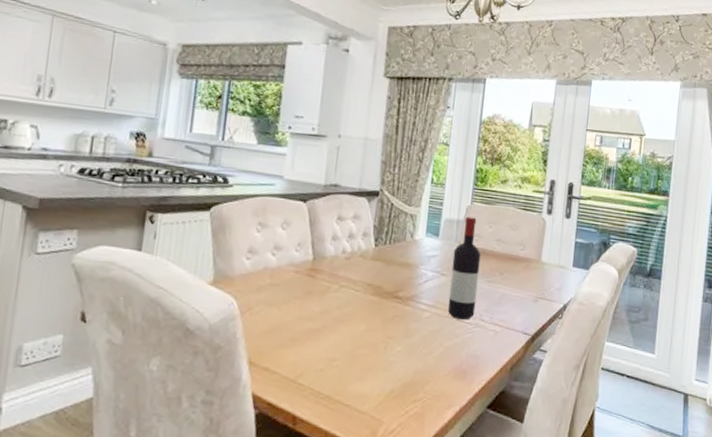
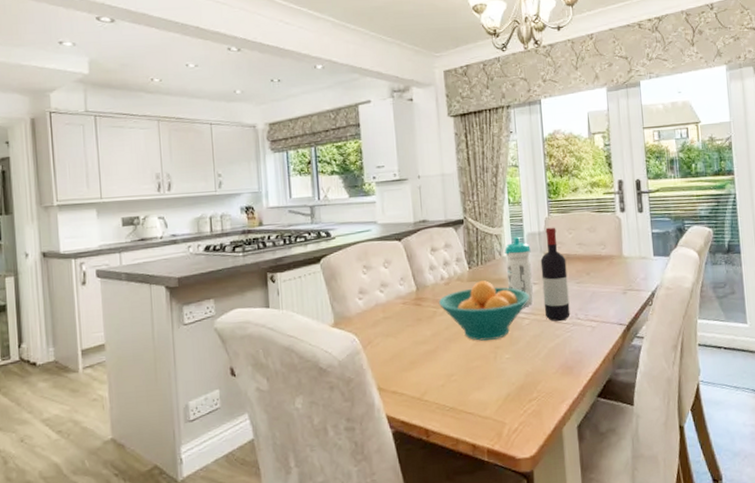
fruit bowl: none [334,261,435,329] -> present [438,280,530,341]
water bottle: none [414,220,446,298] -> present [504,236,534,306]

